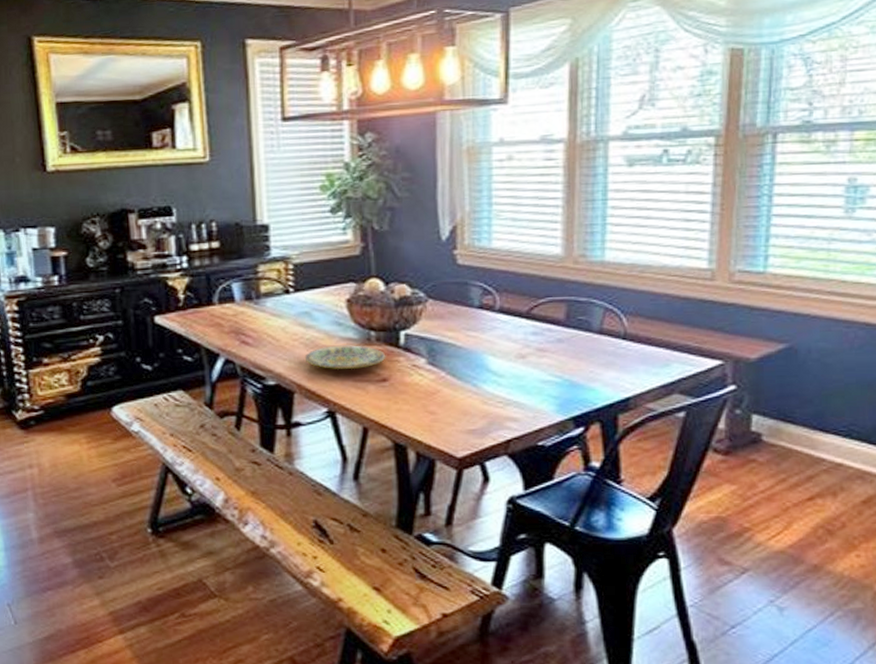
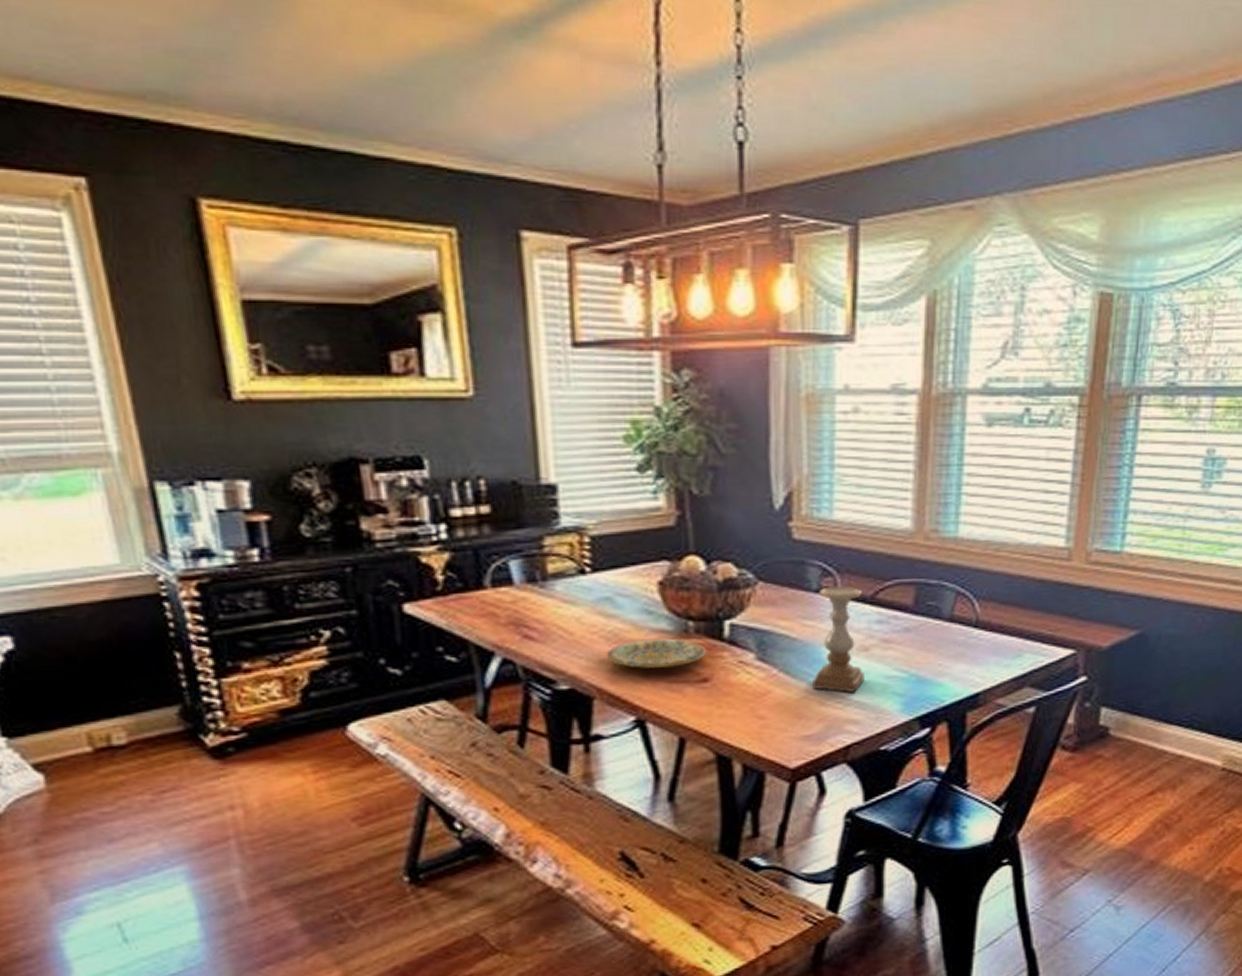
candle holder: none [476,303,522,394] -> present [813,586,864,692]

